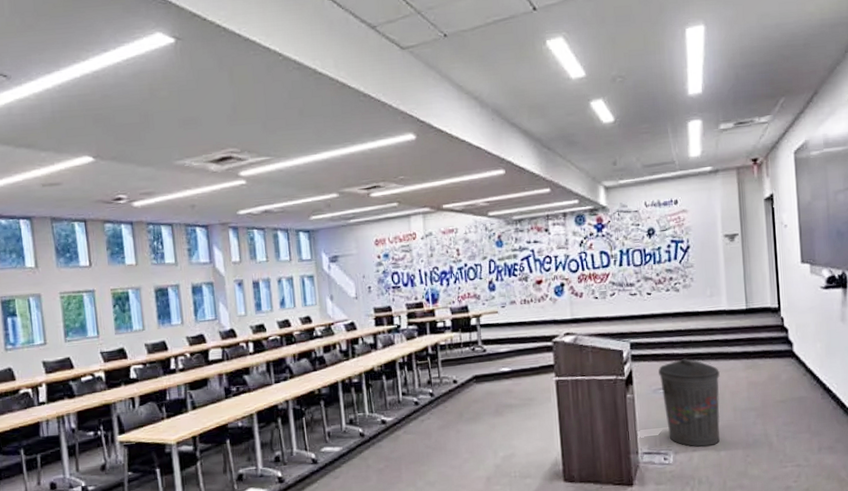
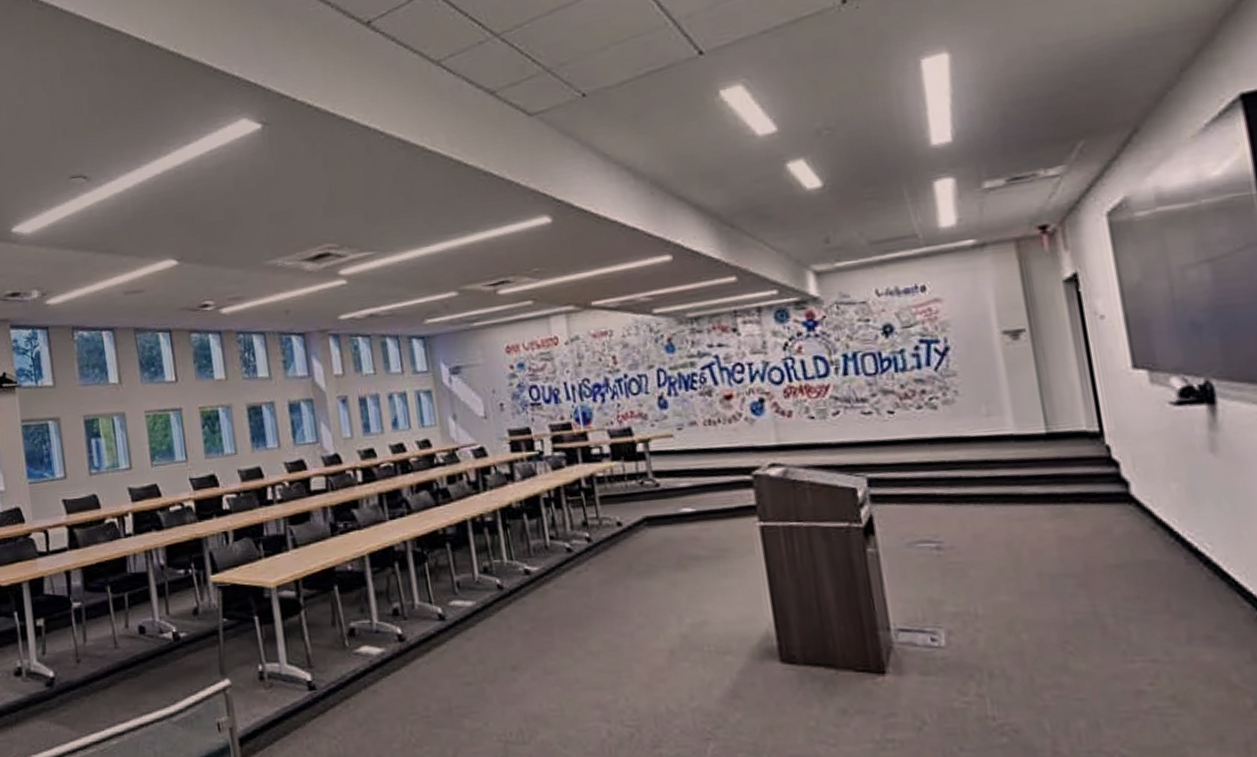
trash can: present [658,358,720,448] -> none [913,501,1019,627]

